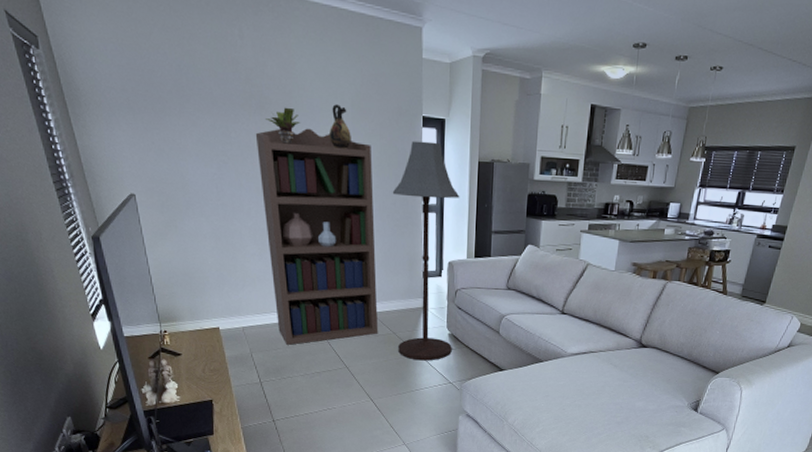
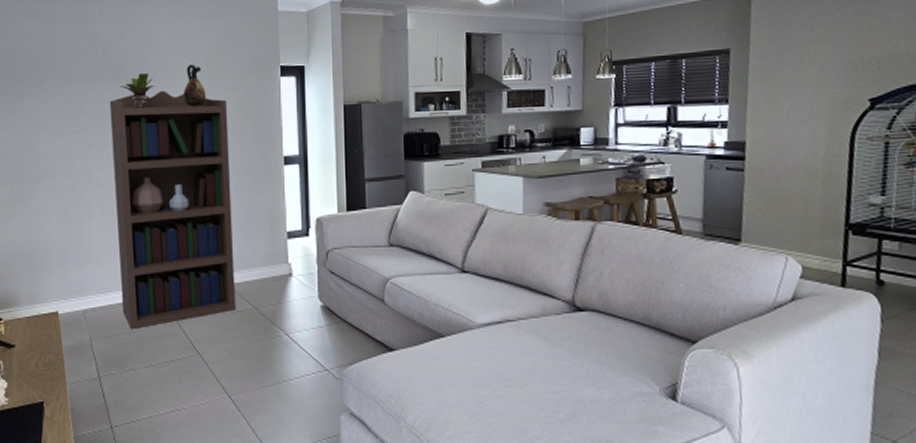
floor lamp: present [392,141,460,361] -> none [249,90,326,342]

